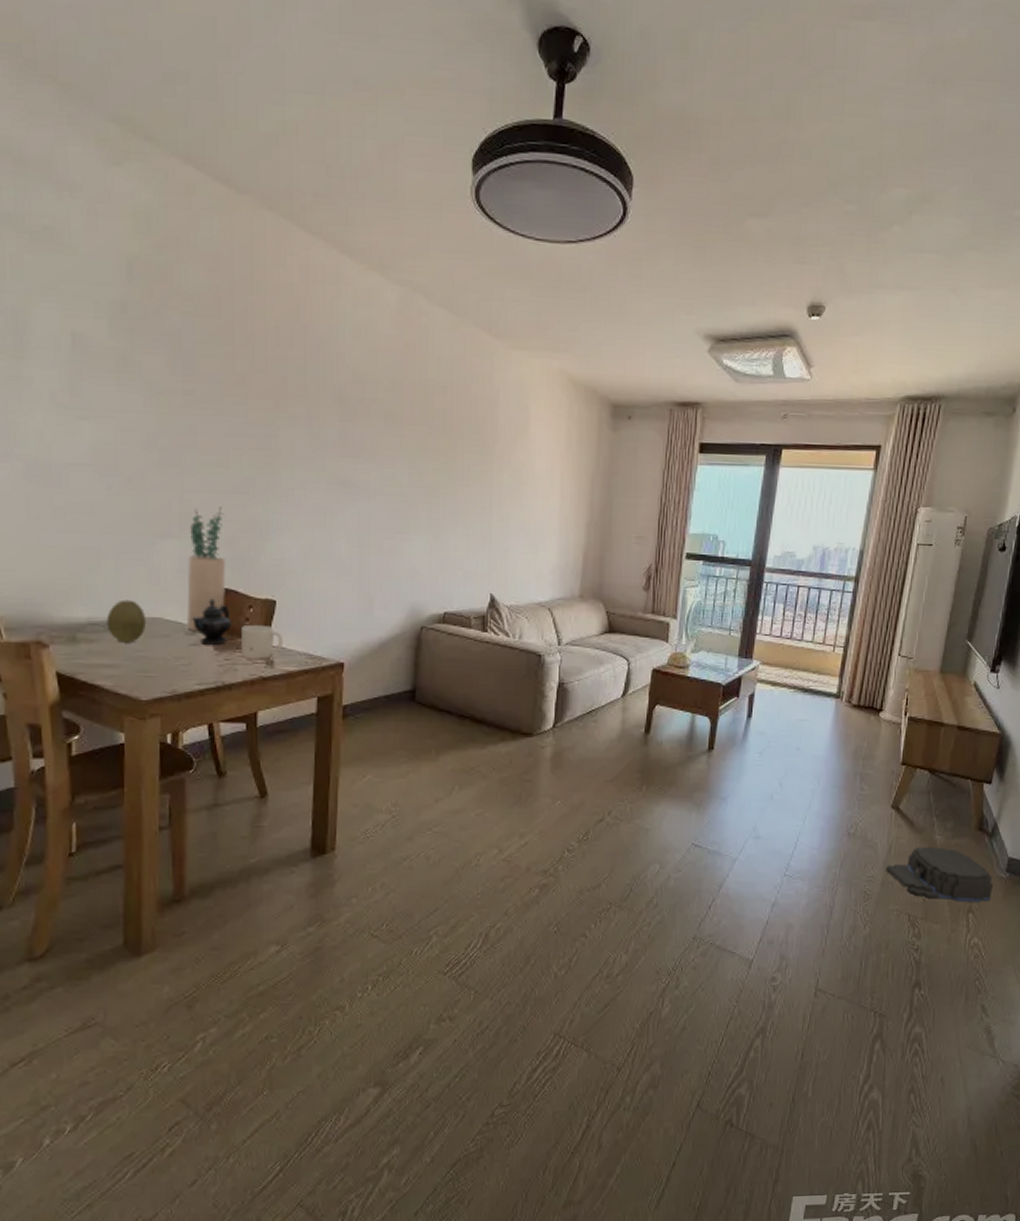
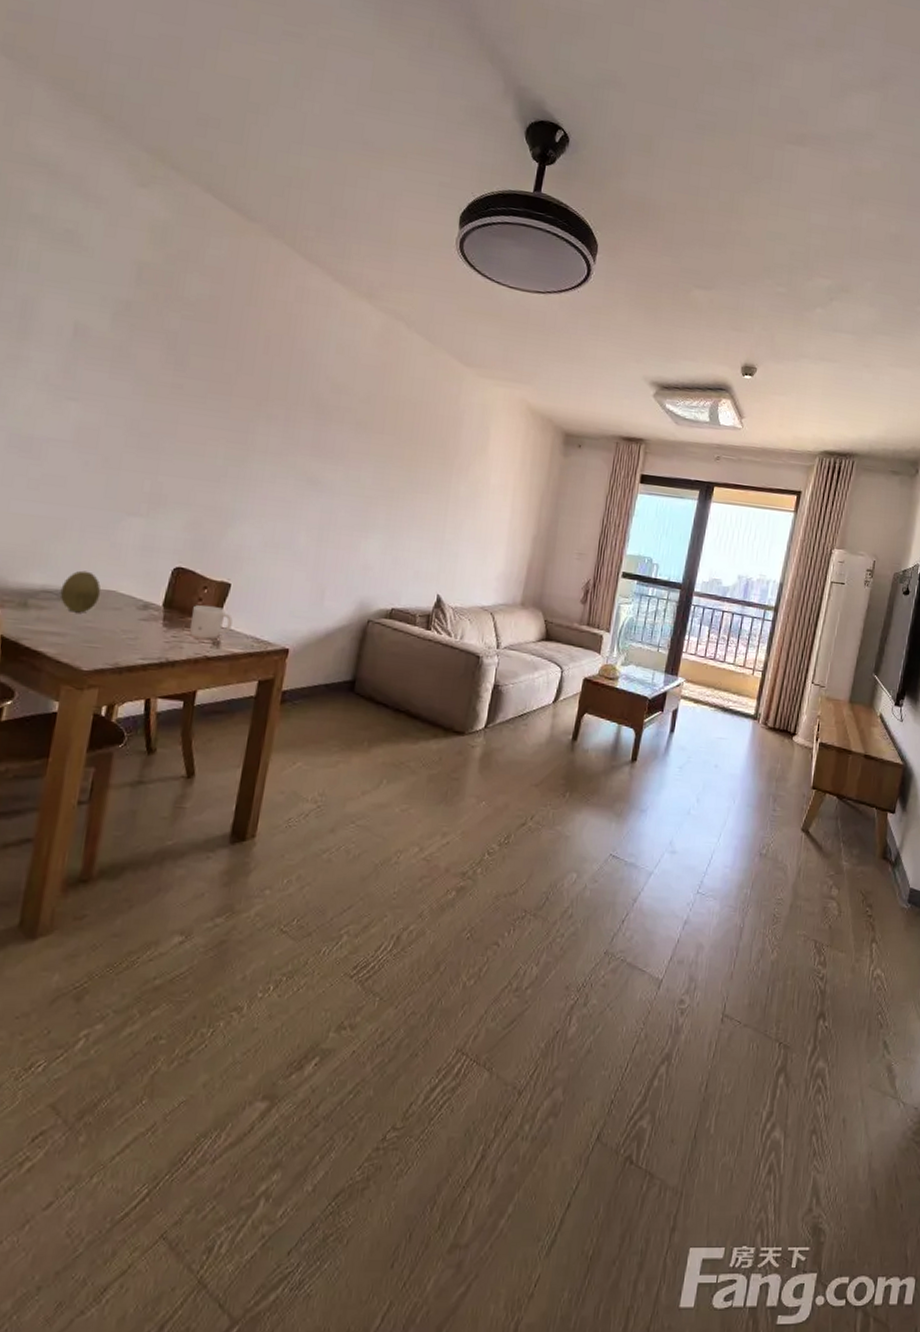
vase: present [187,506,226,632] -> none [140,491,193,608]
teapot: present [192,599,232,645] -> none [146,577,185,622]
robot vacuum: present [886,846,994,902] -> none [795,871,896,932]

